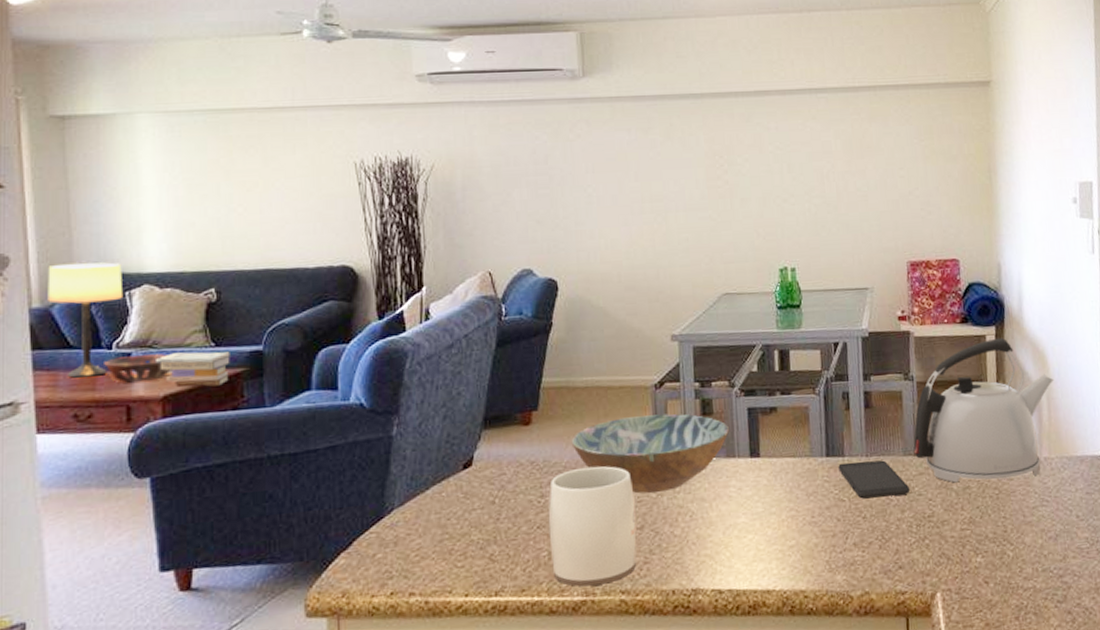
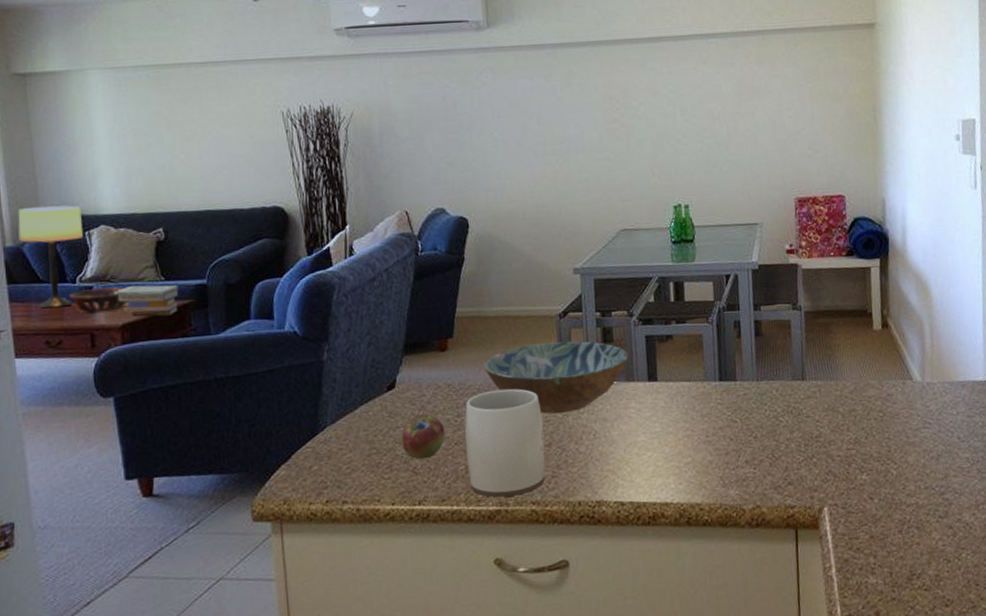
fruit: none [478,494,527,546] -> present [401,414,445,460]
mobile phone: present [838,460,910,499] -> none [730,384,799,420]
kettle: present [913,337,1054,483] -> none [802,269,937,406]

